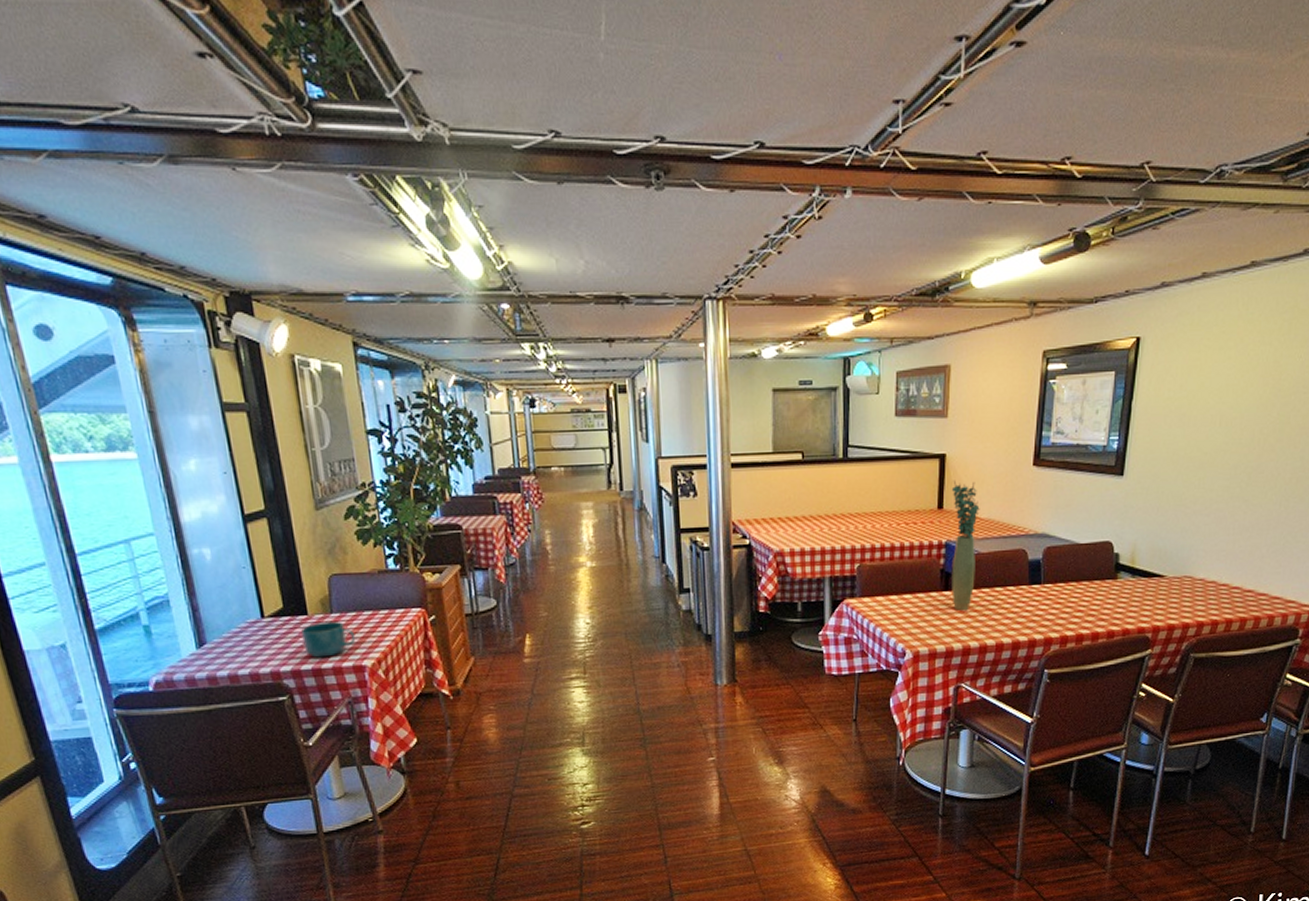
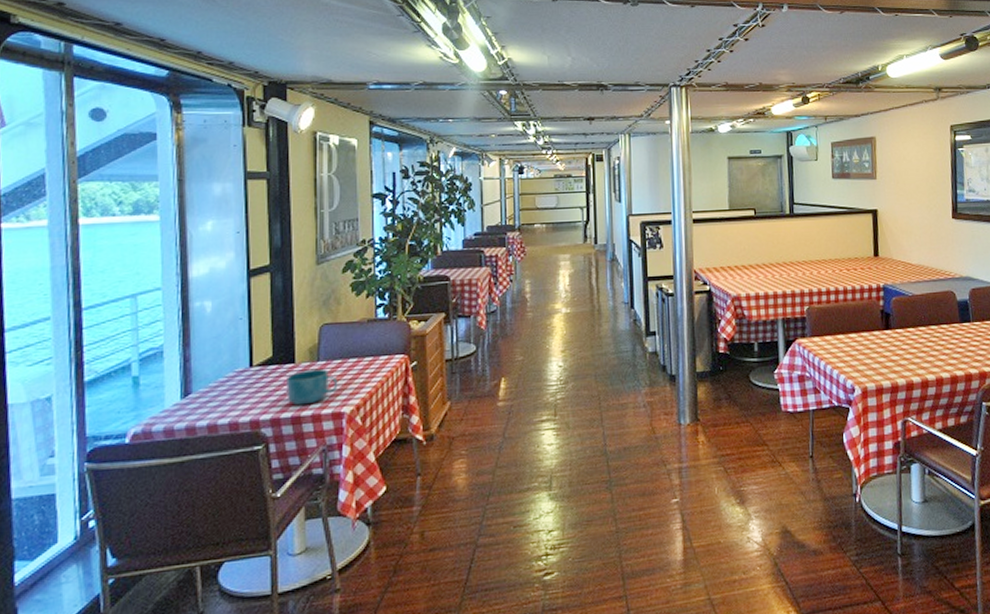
vase: present [951,480,980,612] -> none [884,231,912,349]

